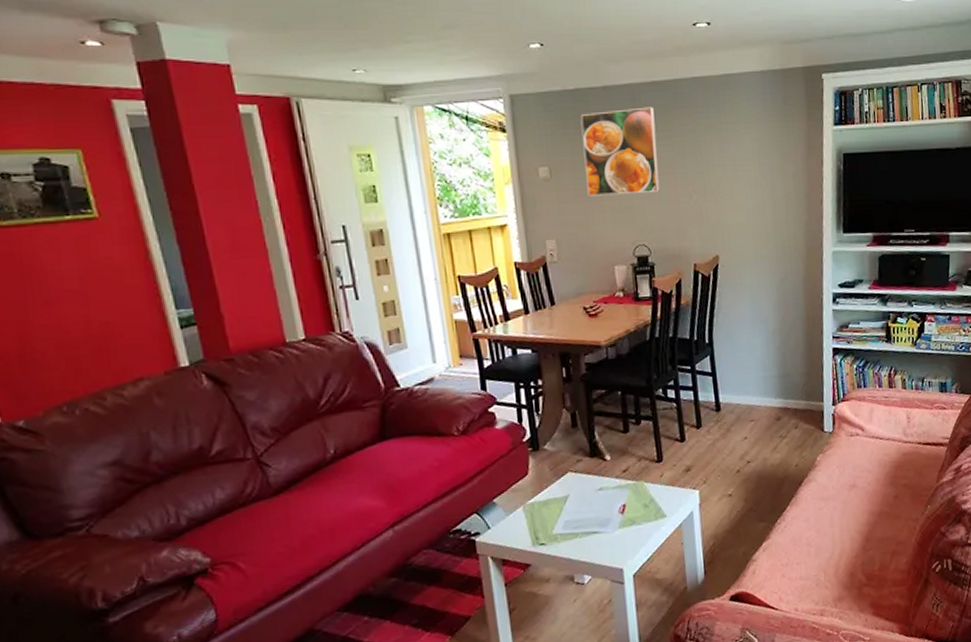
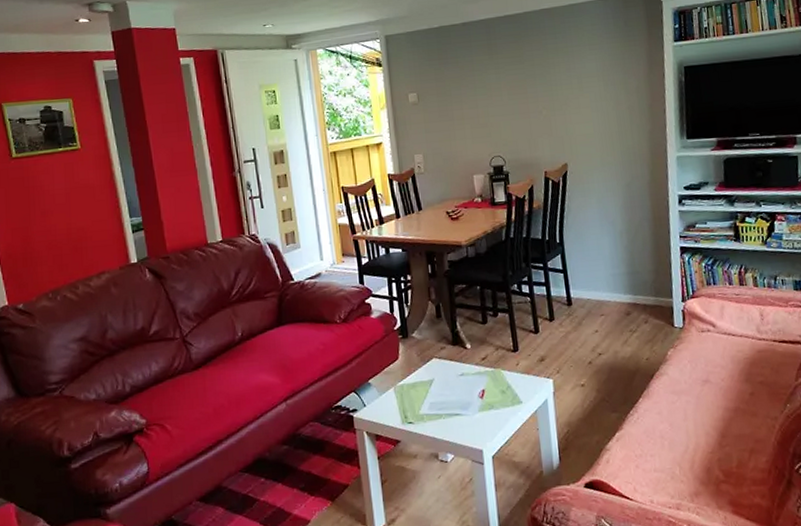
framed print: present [580,107,660,197] -> none [443,37,513,116]

